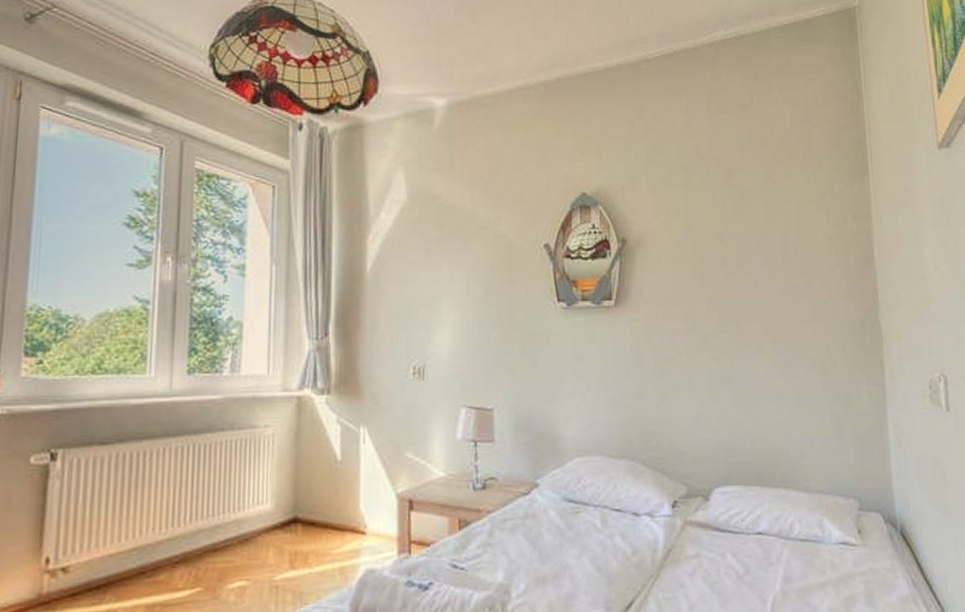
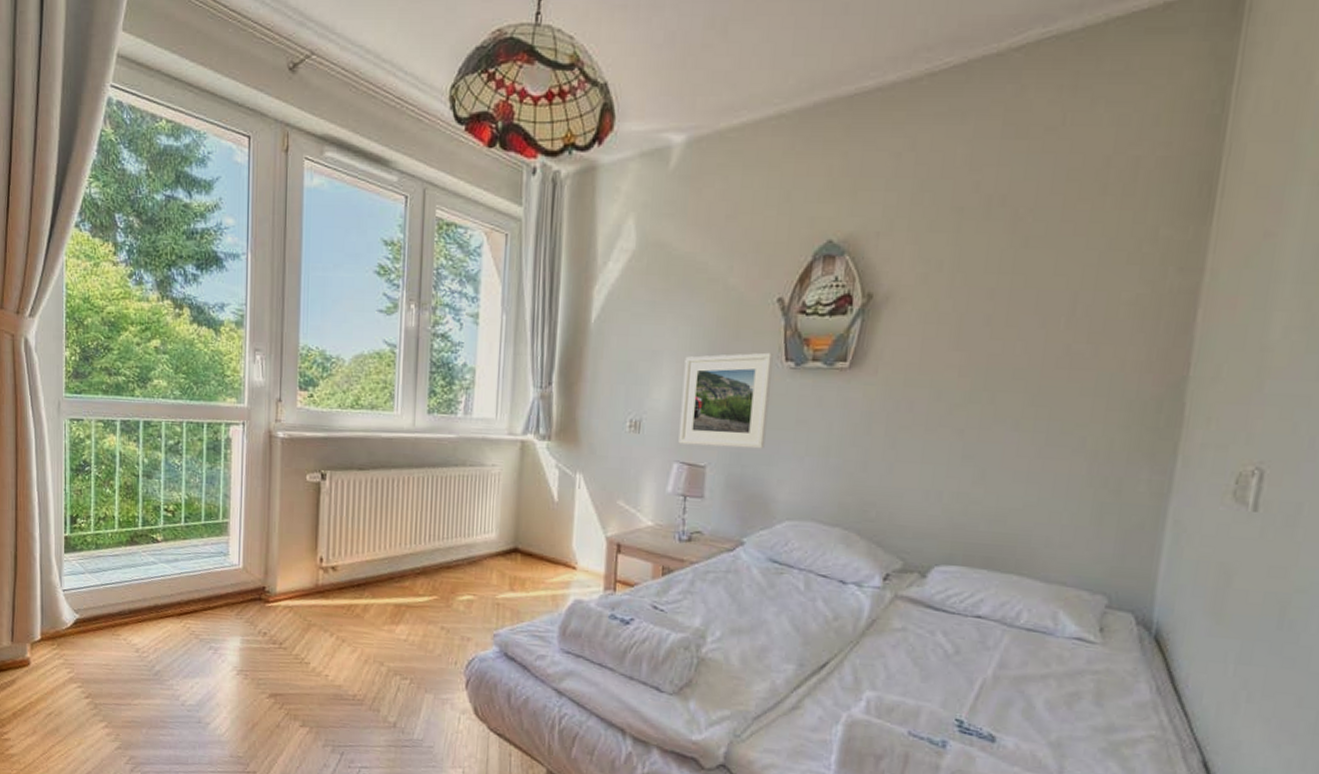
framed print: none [464,294,548,388] -> present [678,352,773,449]

